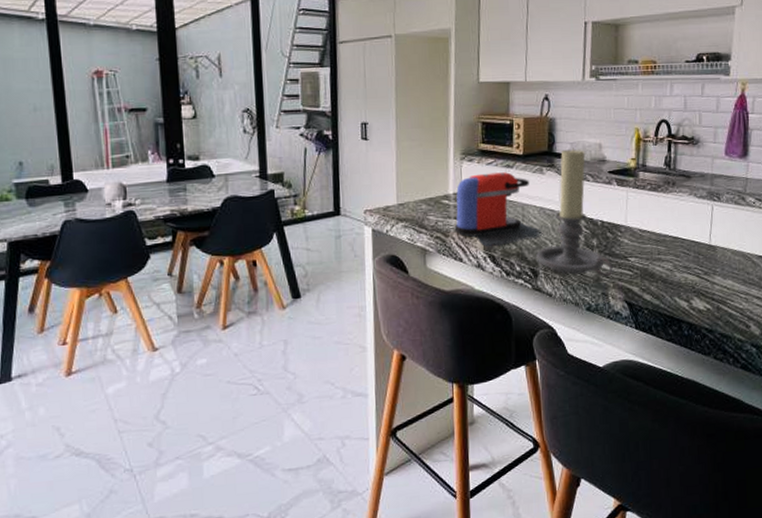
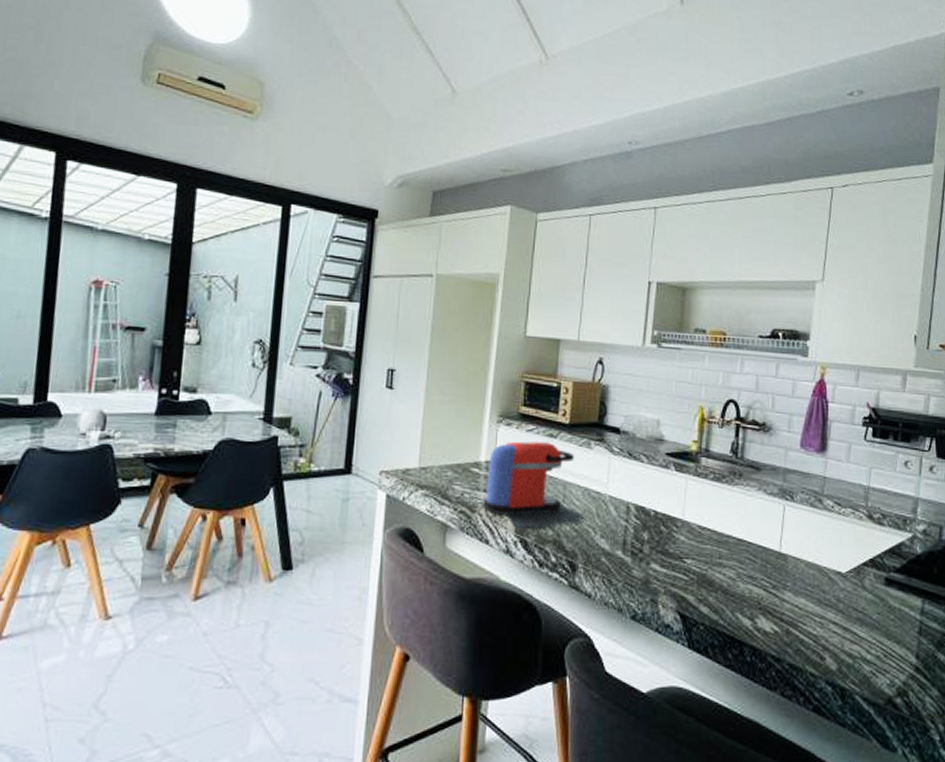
candle holder: present [536,148,613,277] -> none [576,421,665,580]

